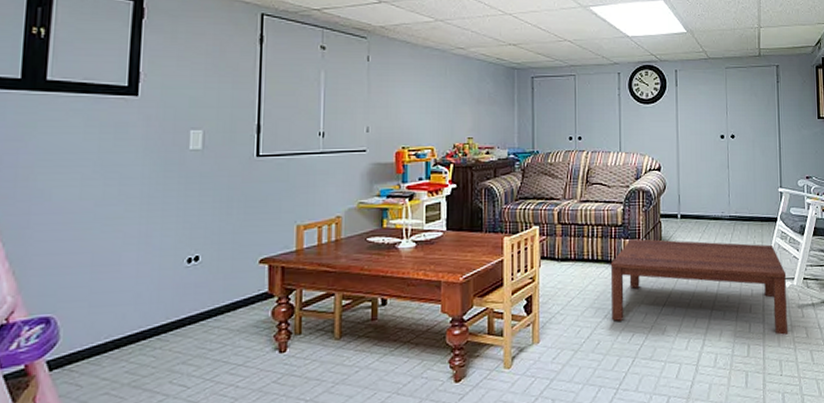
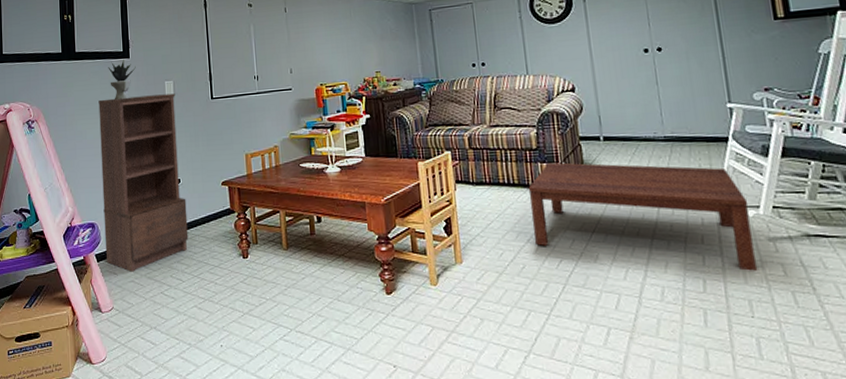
shelving unit: none [65,146,205,381] -> present [98,93,189,272]
potted plant: none [100,97,147,149] -> present [108,60,136,100]

